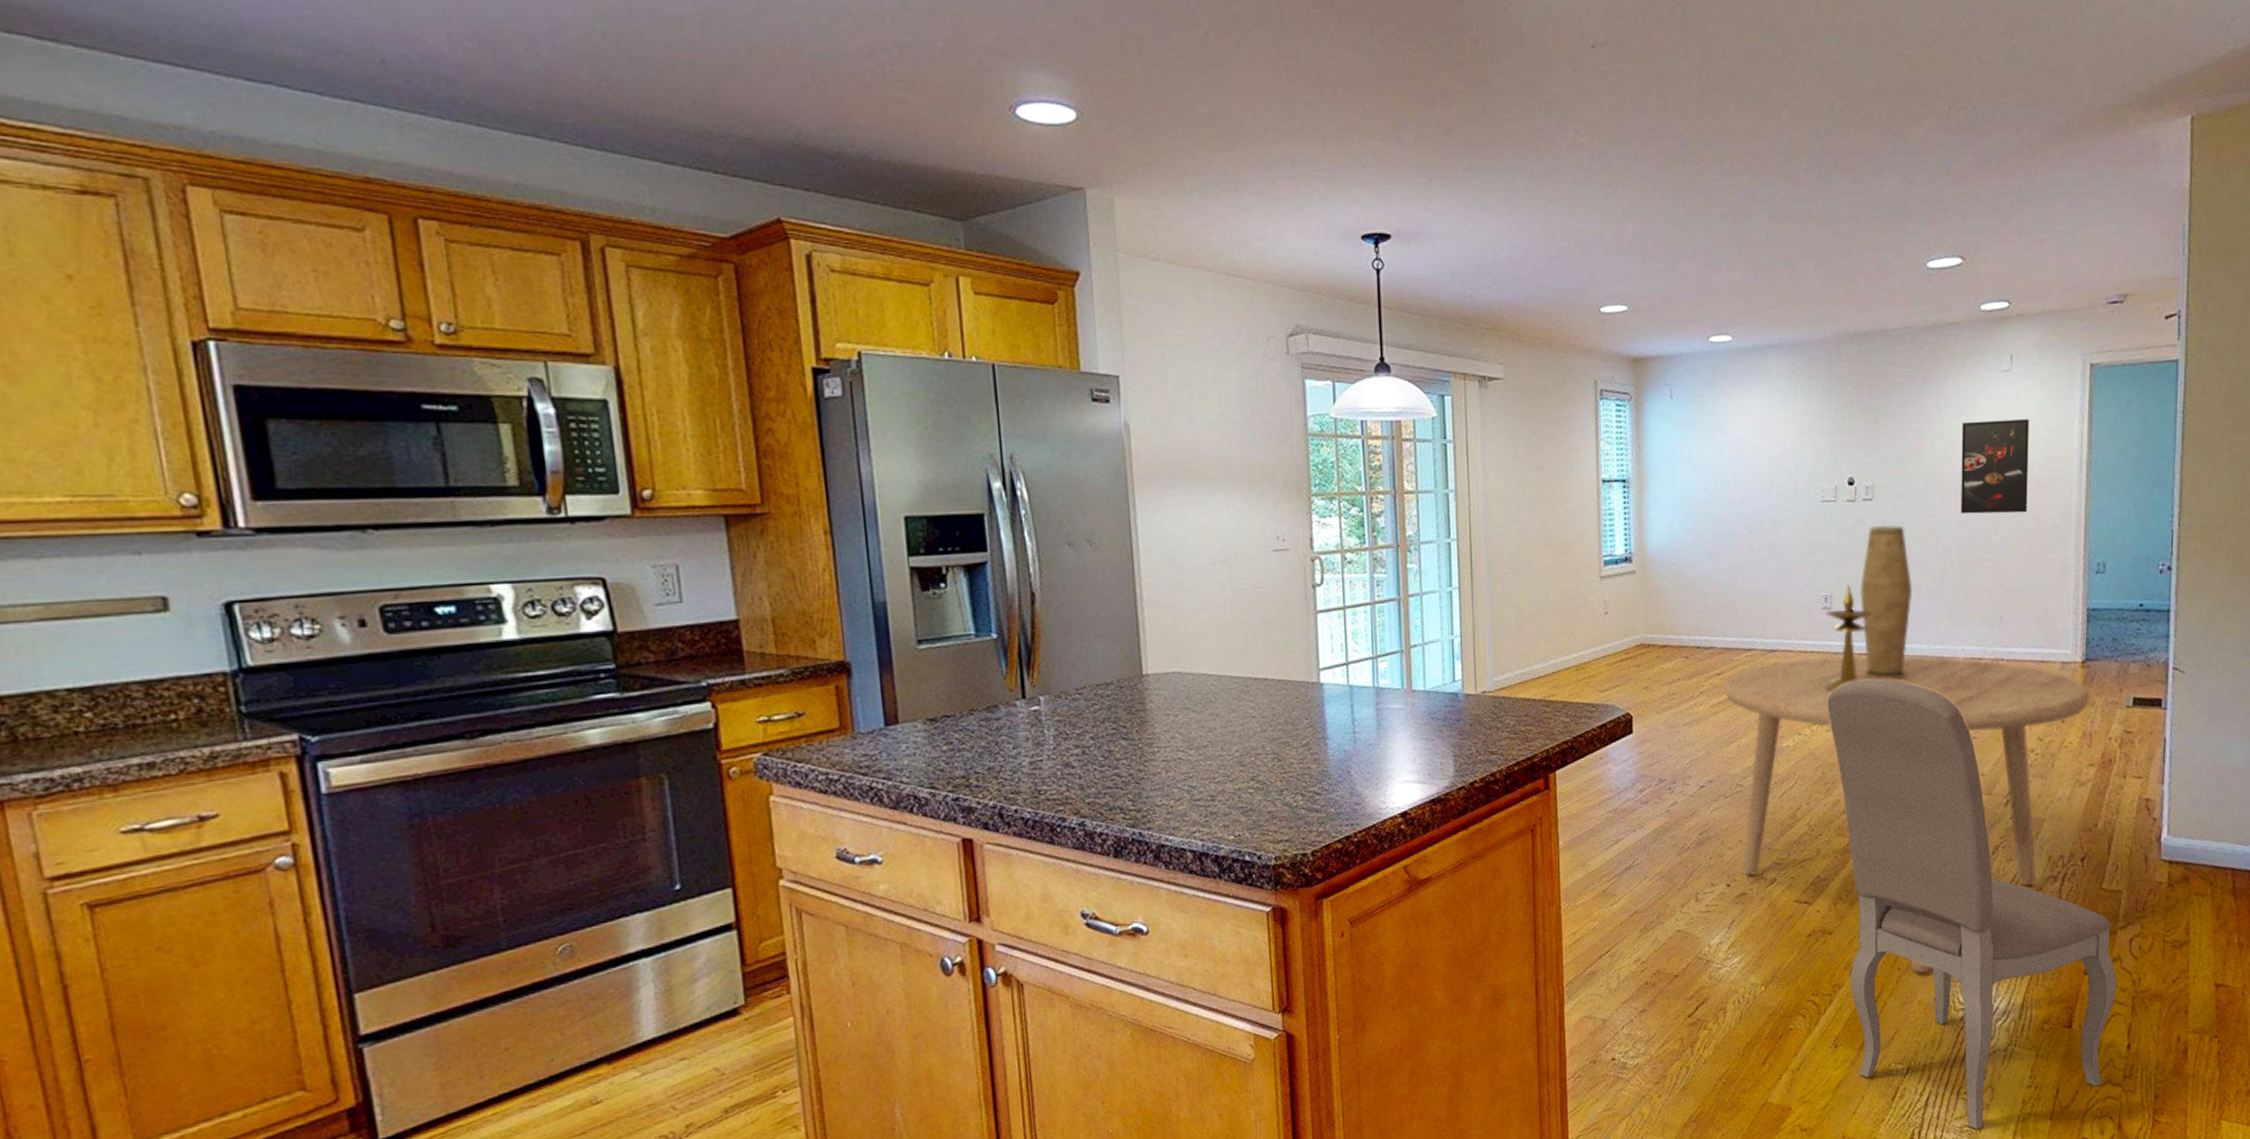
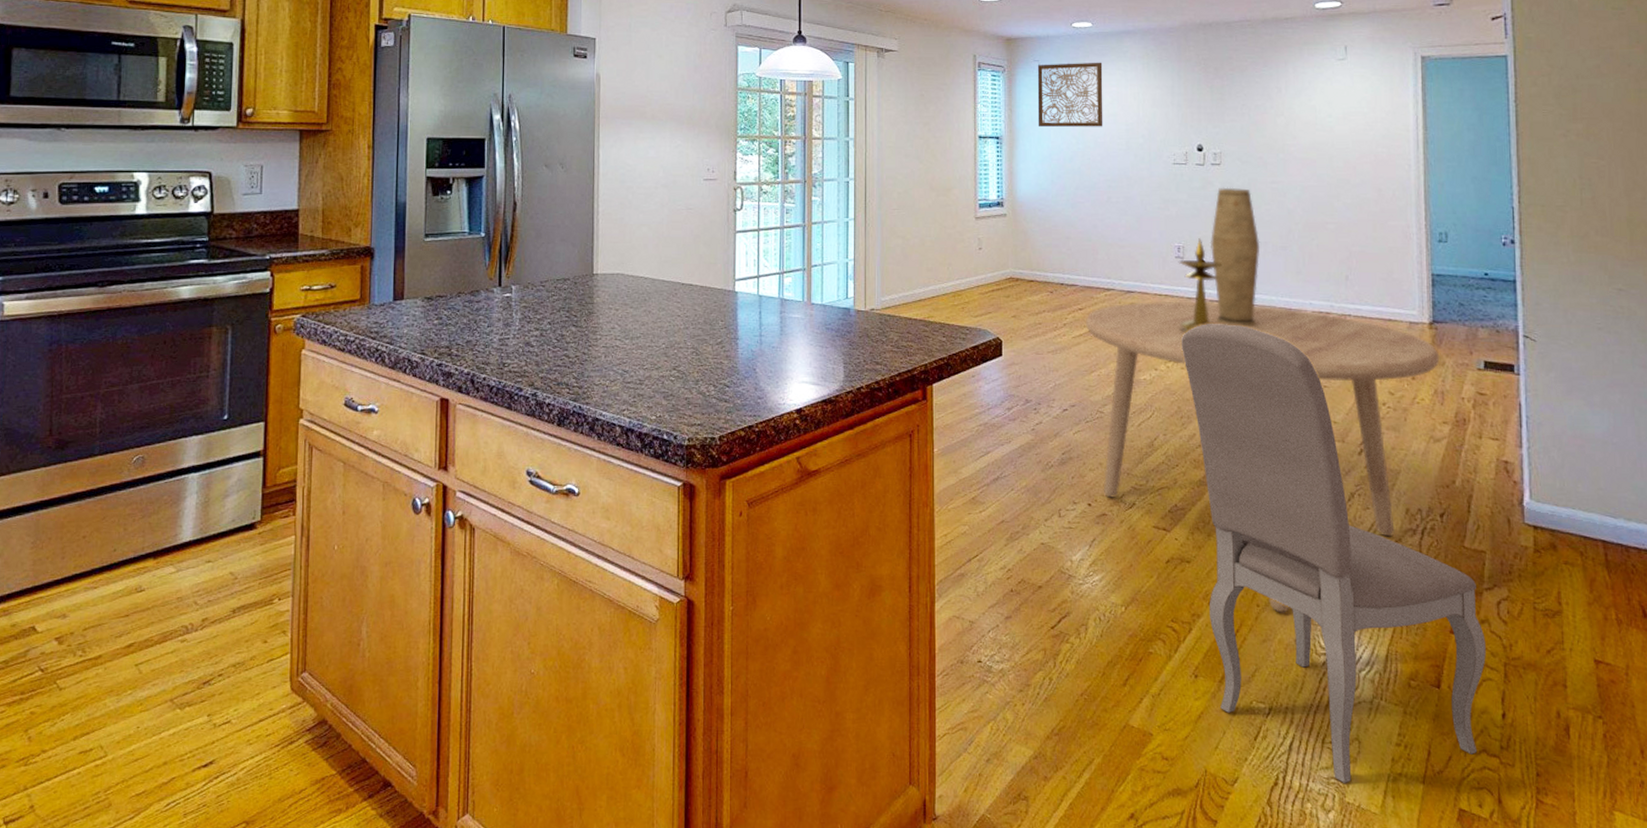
wall art: none [1669,383,1745,465] -> present [1037,62,1103,127]
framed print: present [1960,419,2029,514] -> none [1301,101,1368,184]

